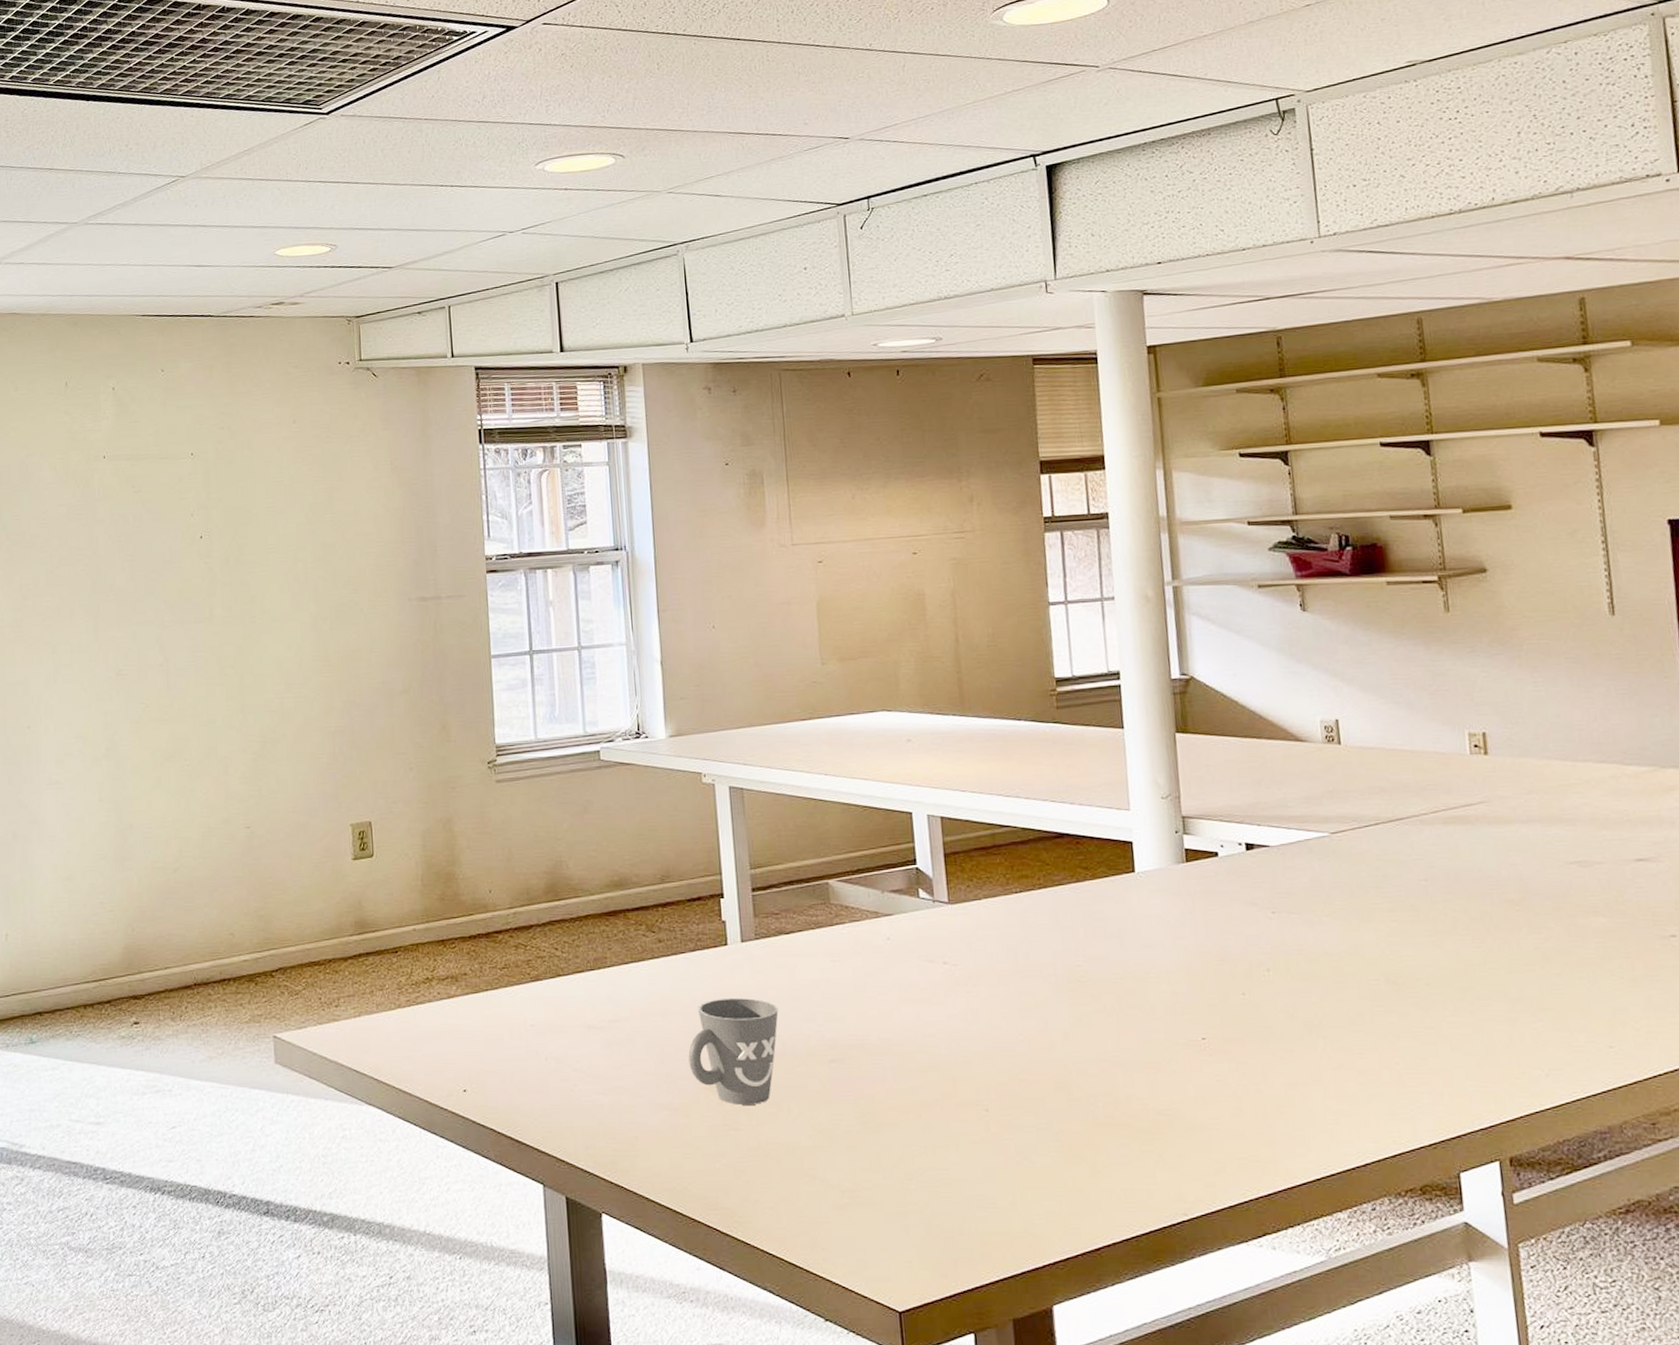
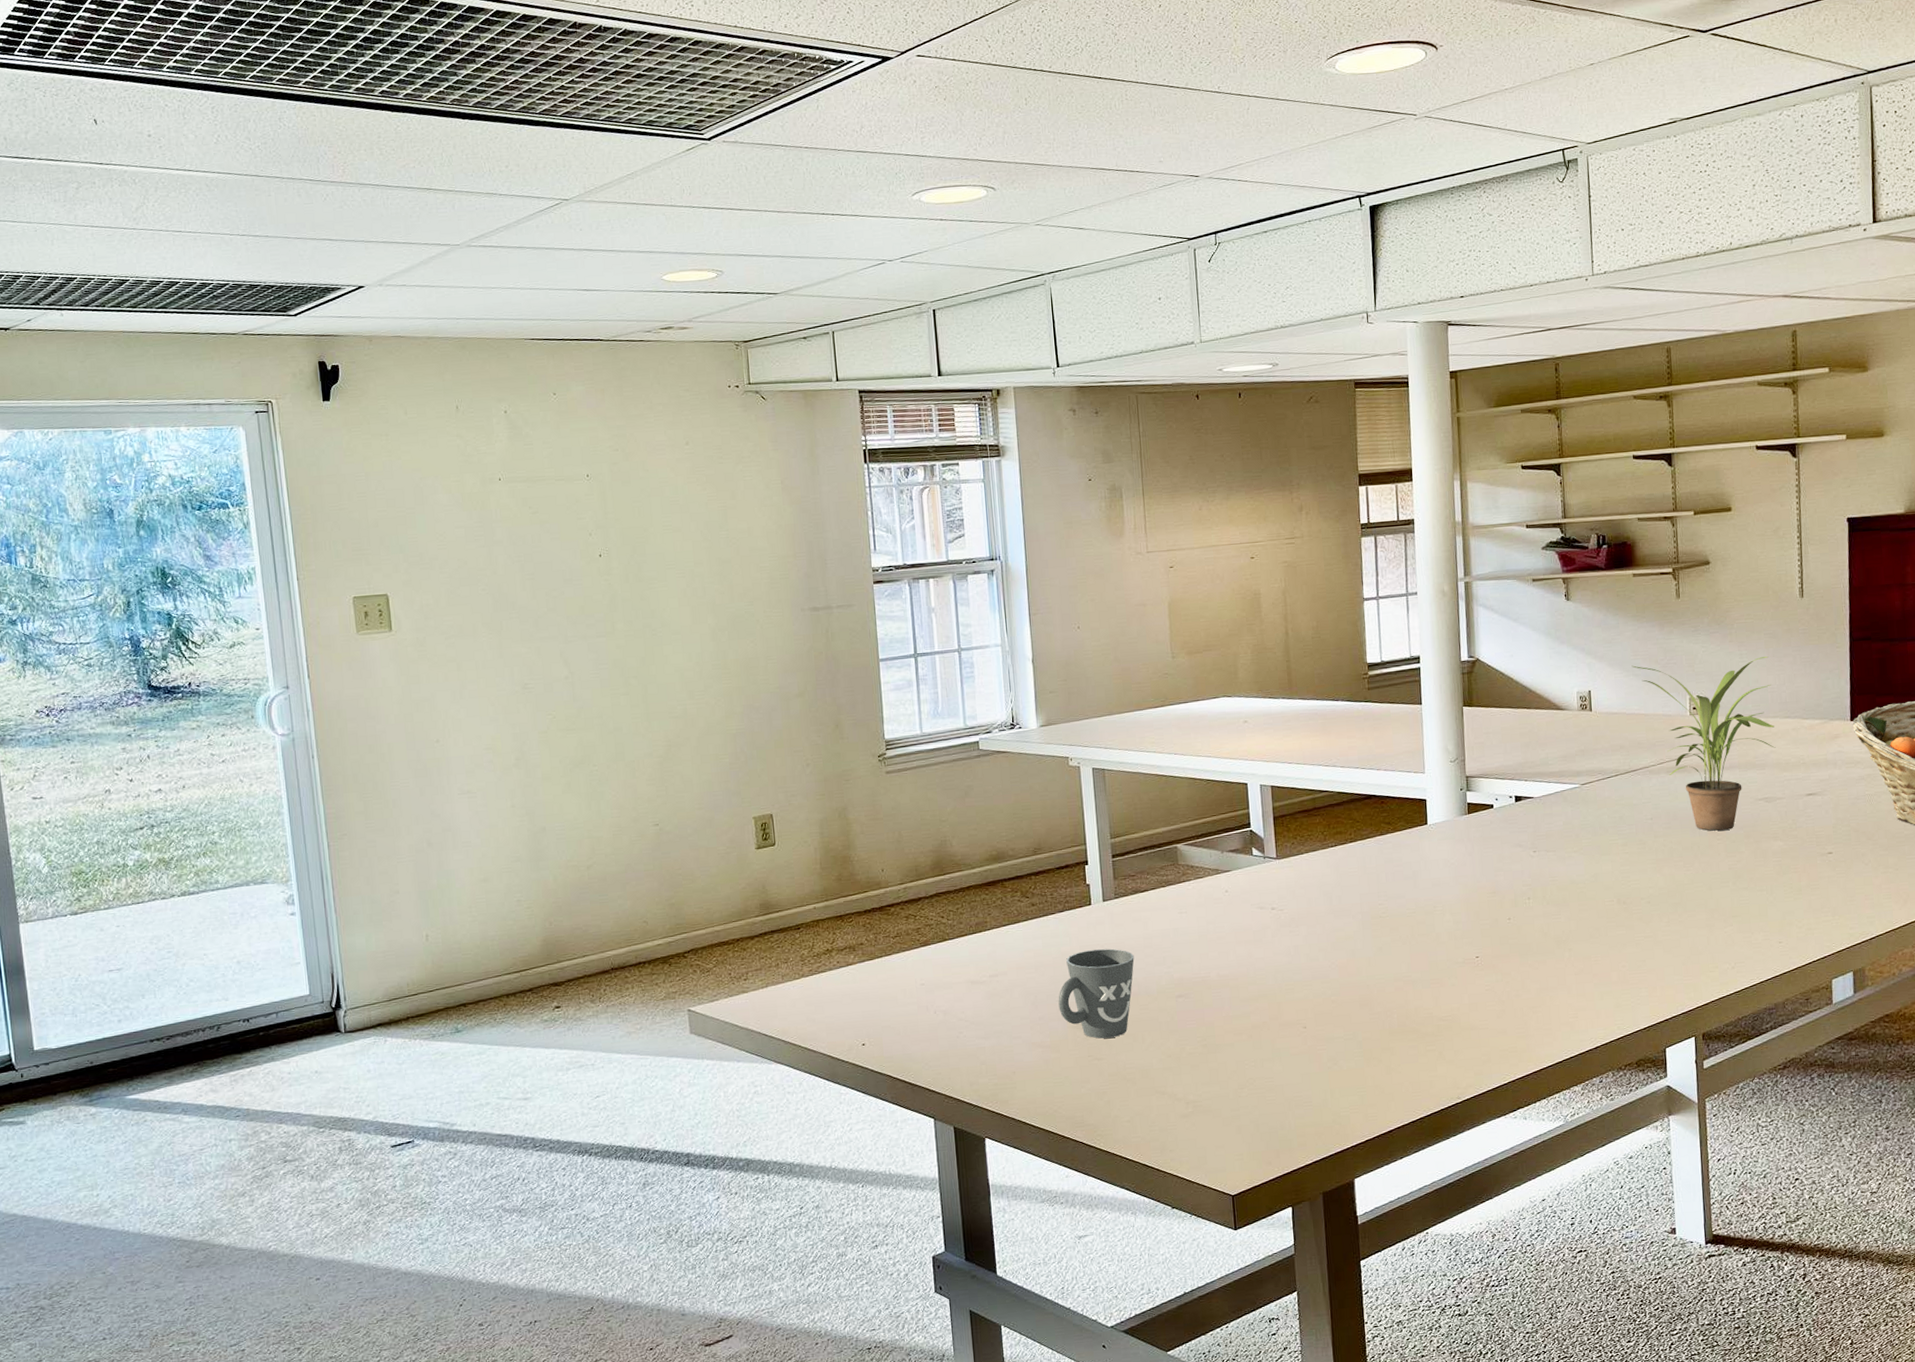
potted plant: none [1390,686,1589,899] -> present [1631,656,1776,831]

